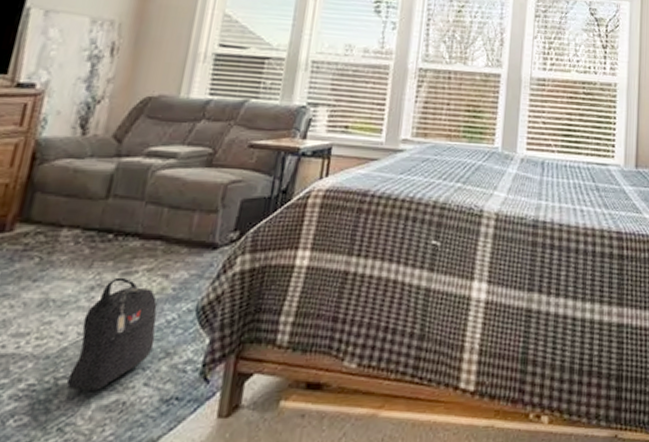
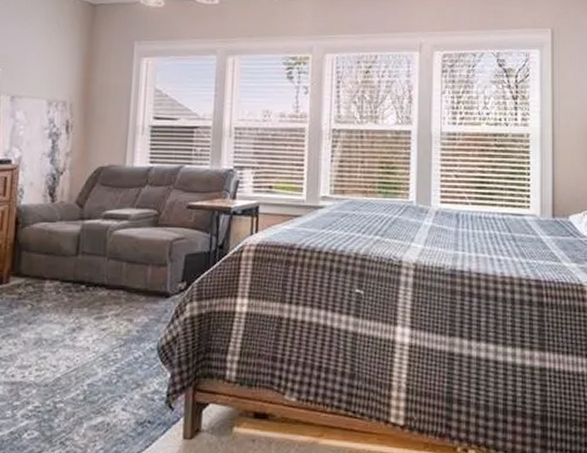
backpack: present [67,277,158,391] -> none [63,321,127,413]

